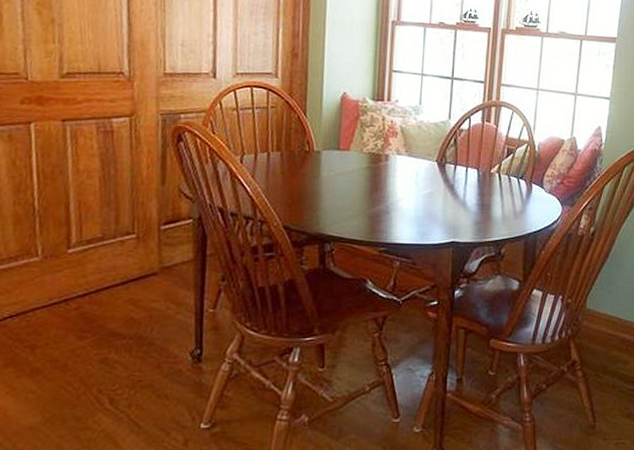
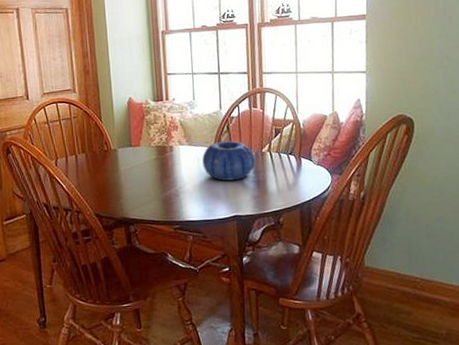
decorative bowl: none [421,155,482,202] -> present [202,140,256,181]

